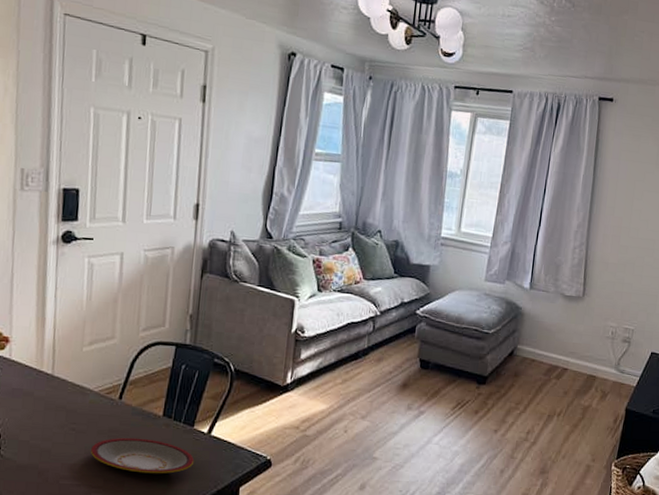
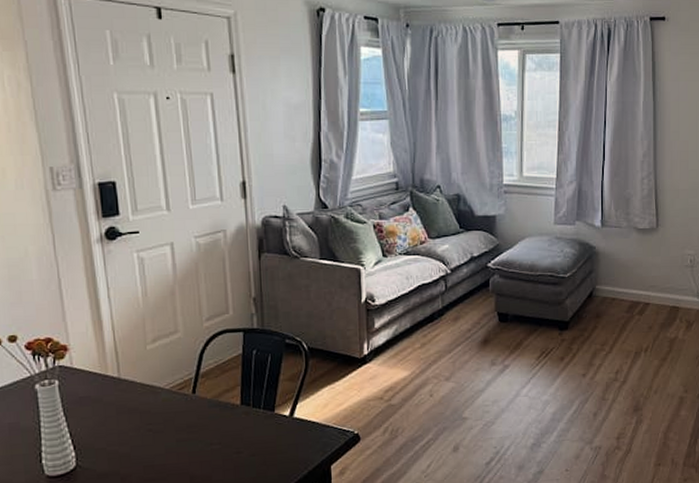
plate: present [91,437,195,474] -> none [172,429,281,465]

